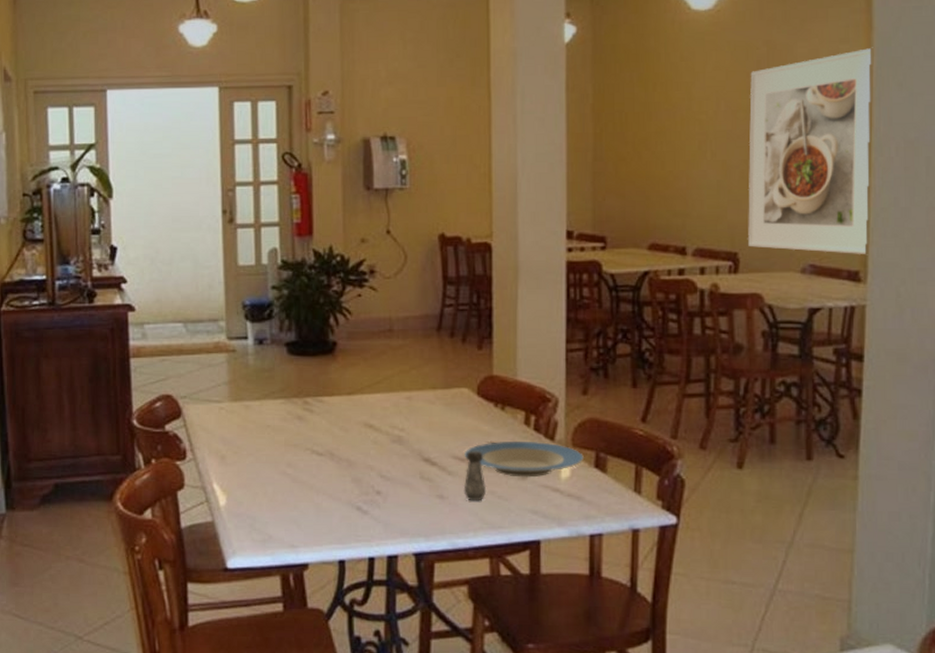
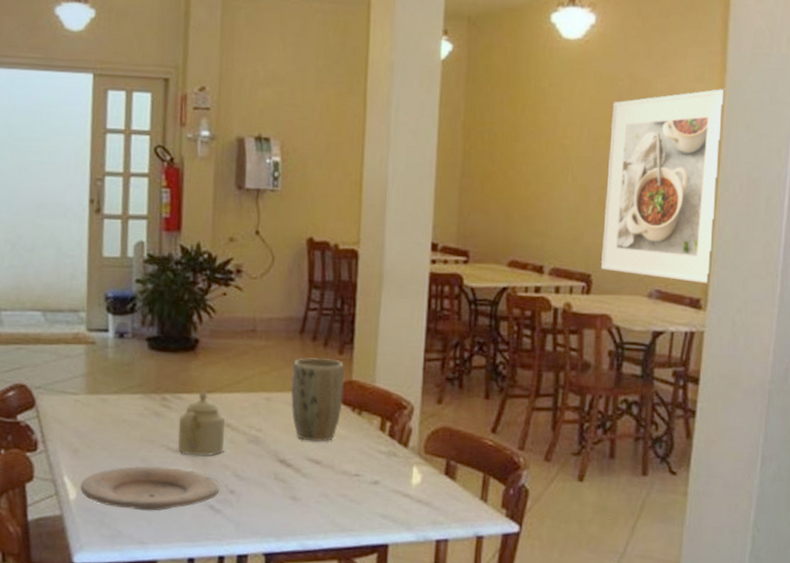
plate: none [230,470,366,515] -> present [81,466,220,511]
sugar bowl: none [321,392,368,458] -> present [177,390,225,457]
plant pot: none [431,353,485,439] -> present [290,357,345,442]
plate: present [463,440,585,478] -> none [318,445,436,482]
salt shaker: present [463,450,487,501] -> none [316,453,340,504]

